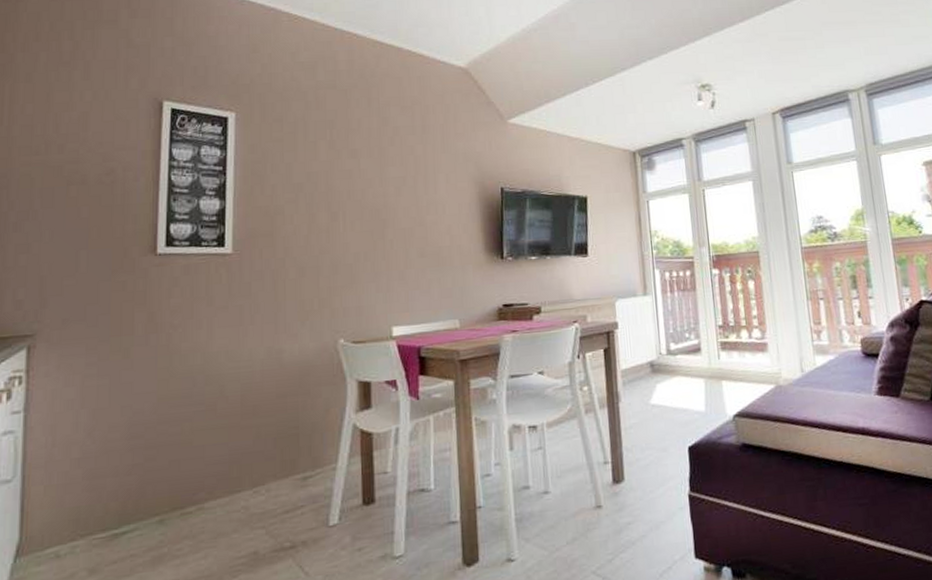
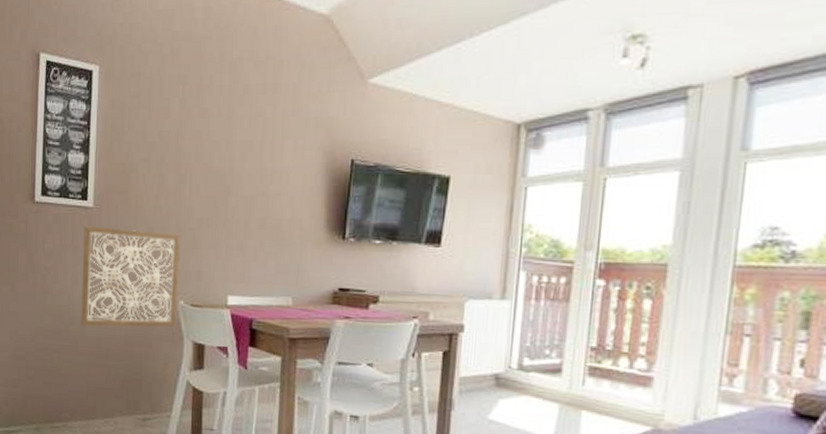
wall art: none [218,271,338,386] -> present [80,225,181,328]

